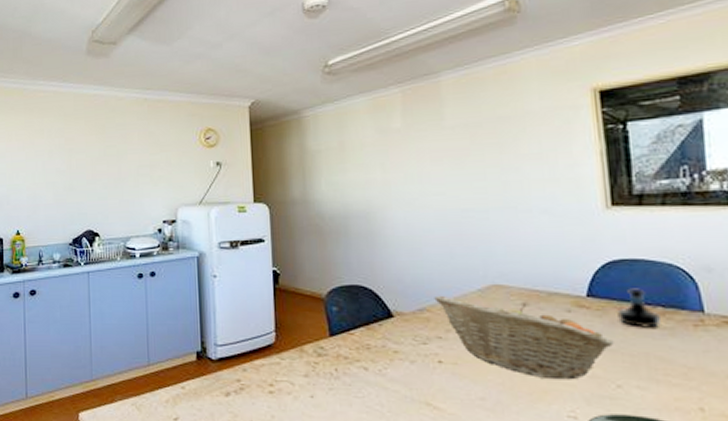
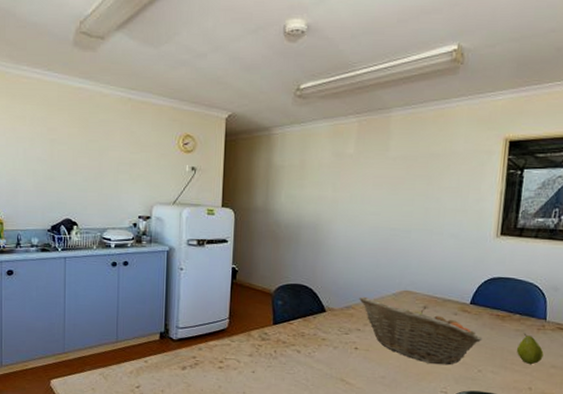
tequila bottle: present [617,288,661,328] -> none [488,299,517,330]
fruit: none [667,331,712,376] -> present [516,333,544,365]

